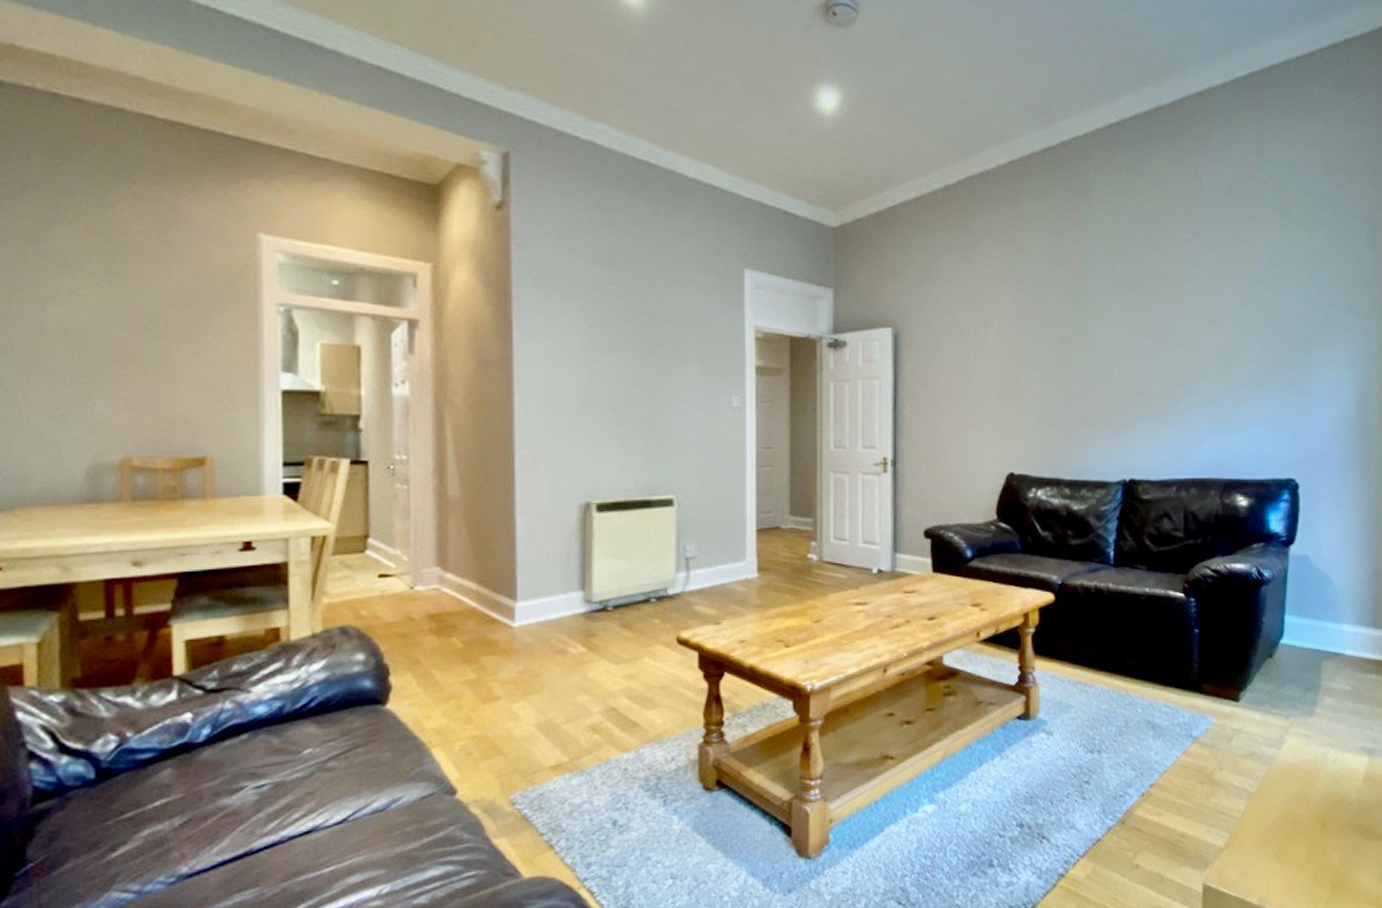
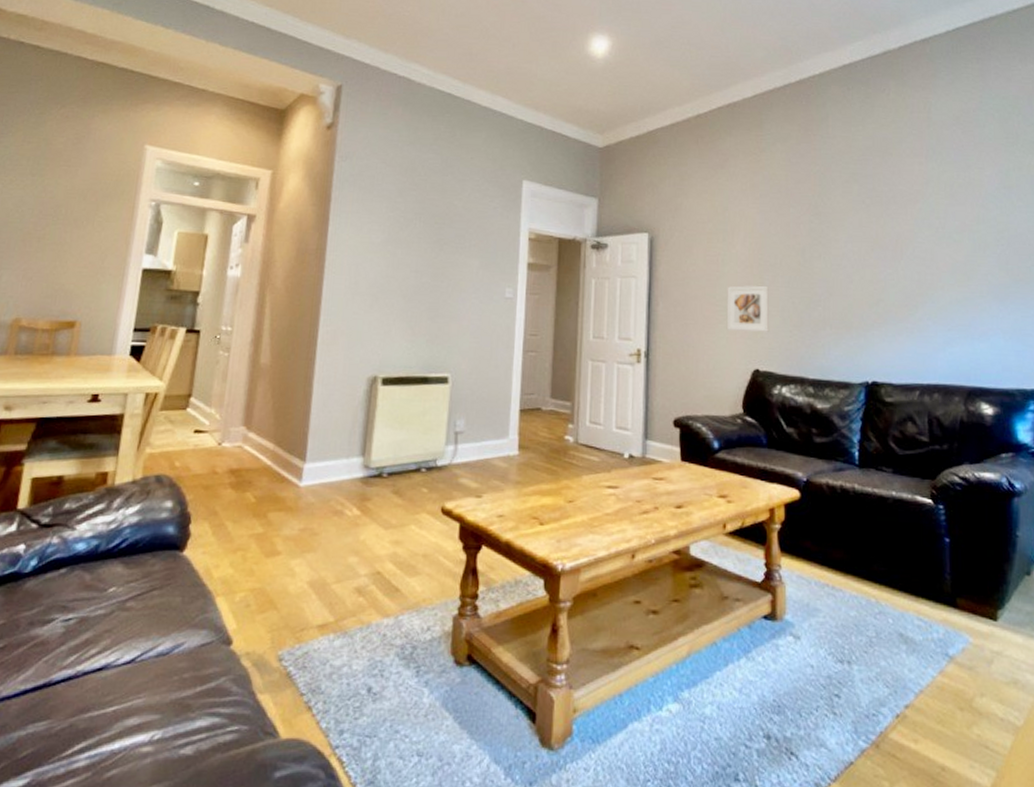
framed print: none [979,382,1025,432] -> present [726,285,770,332]

